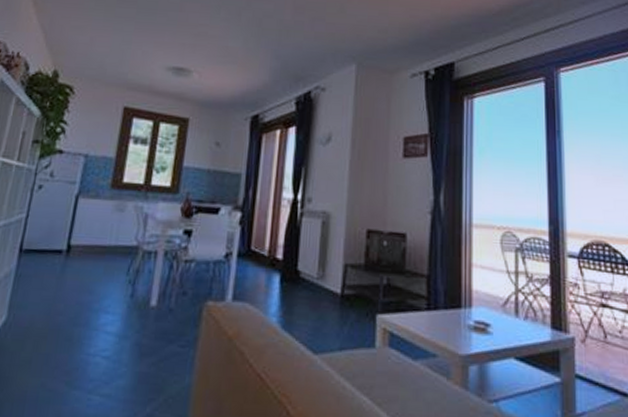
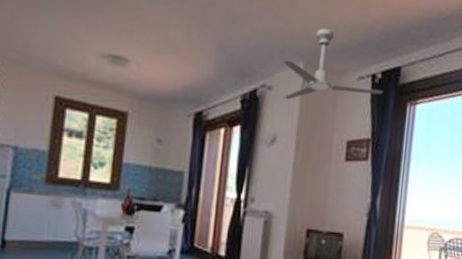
ceiling fan: none [335,31,438,100] -> present [282,28,384,100]

